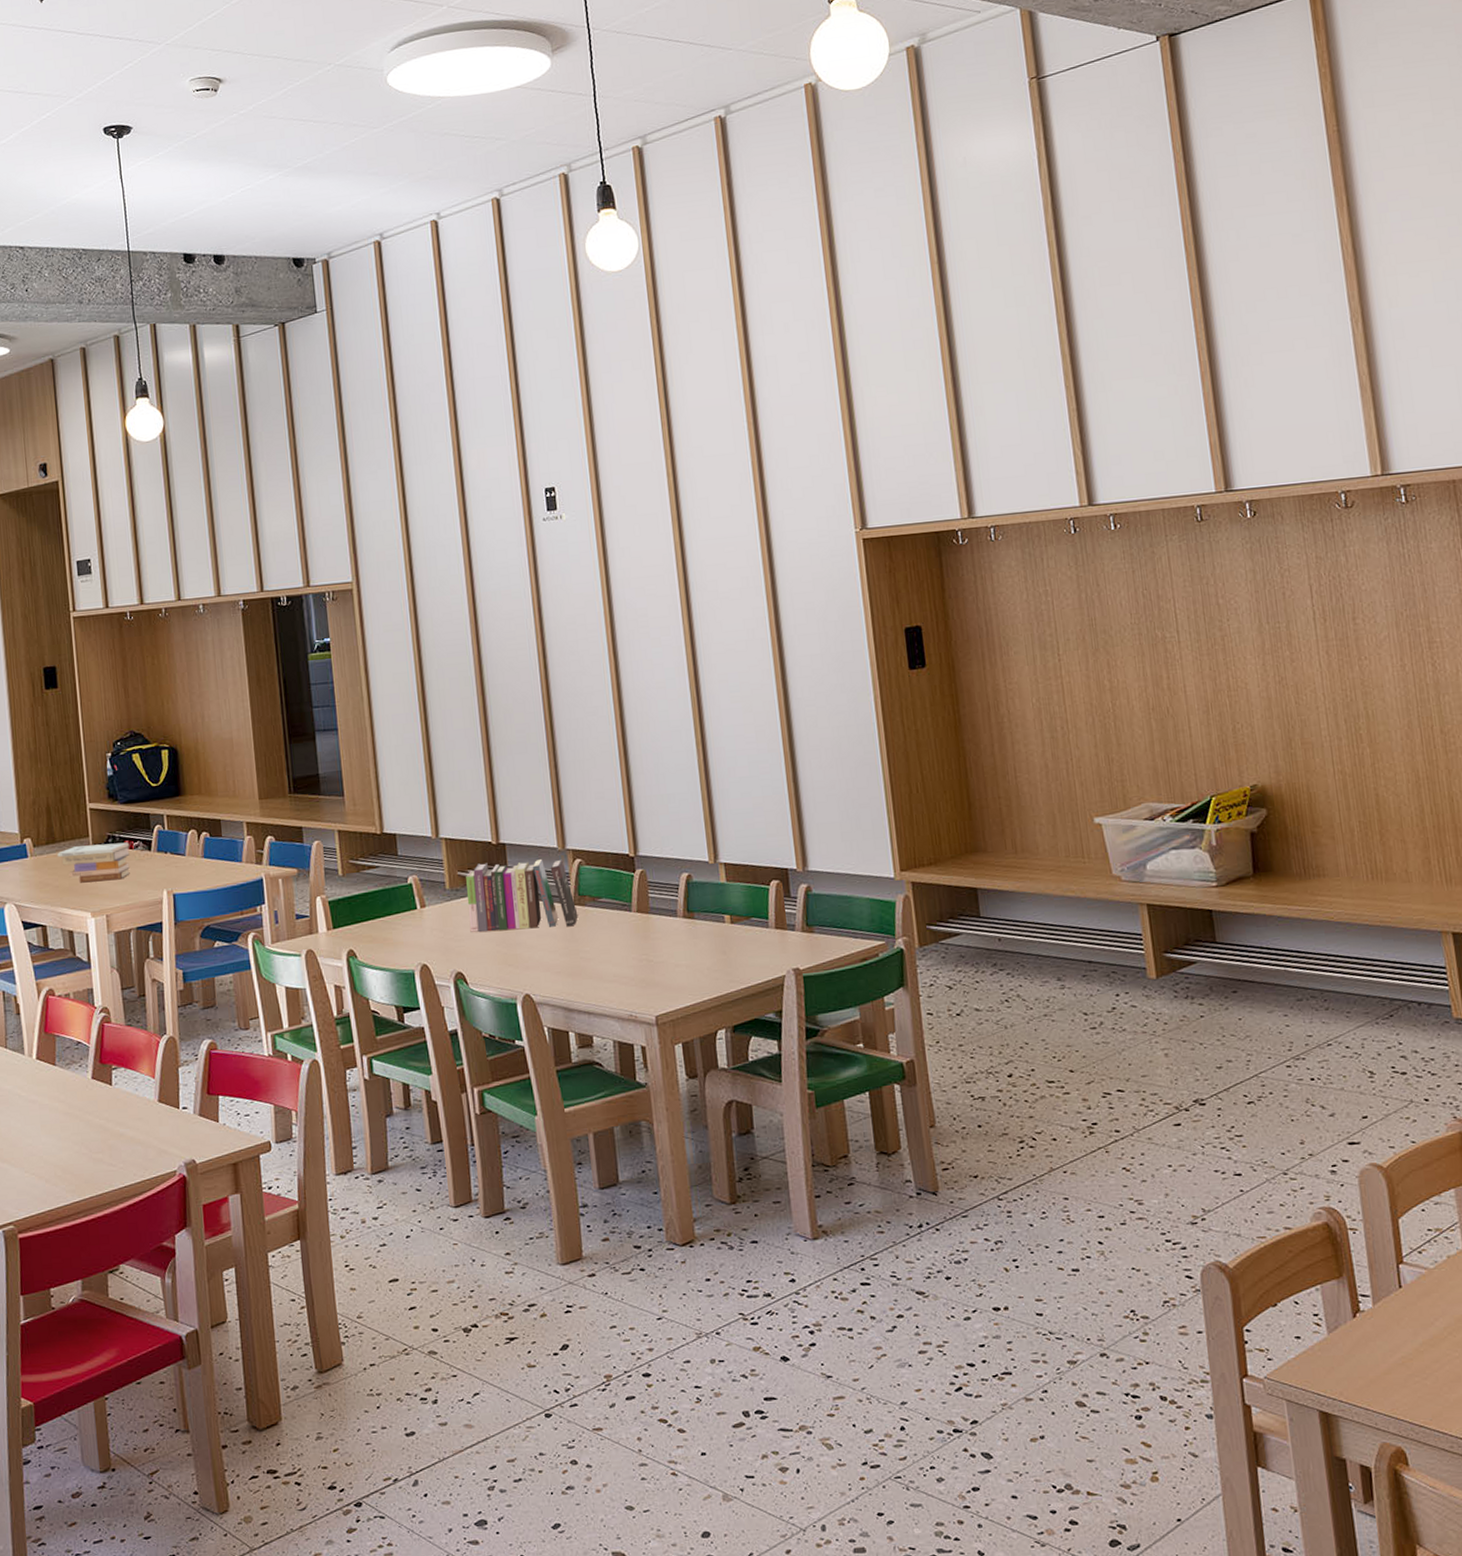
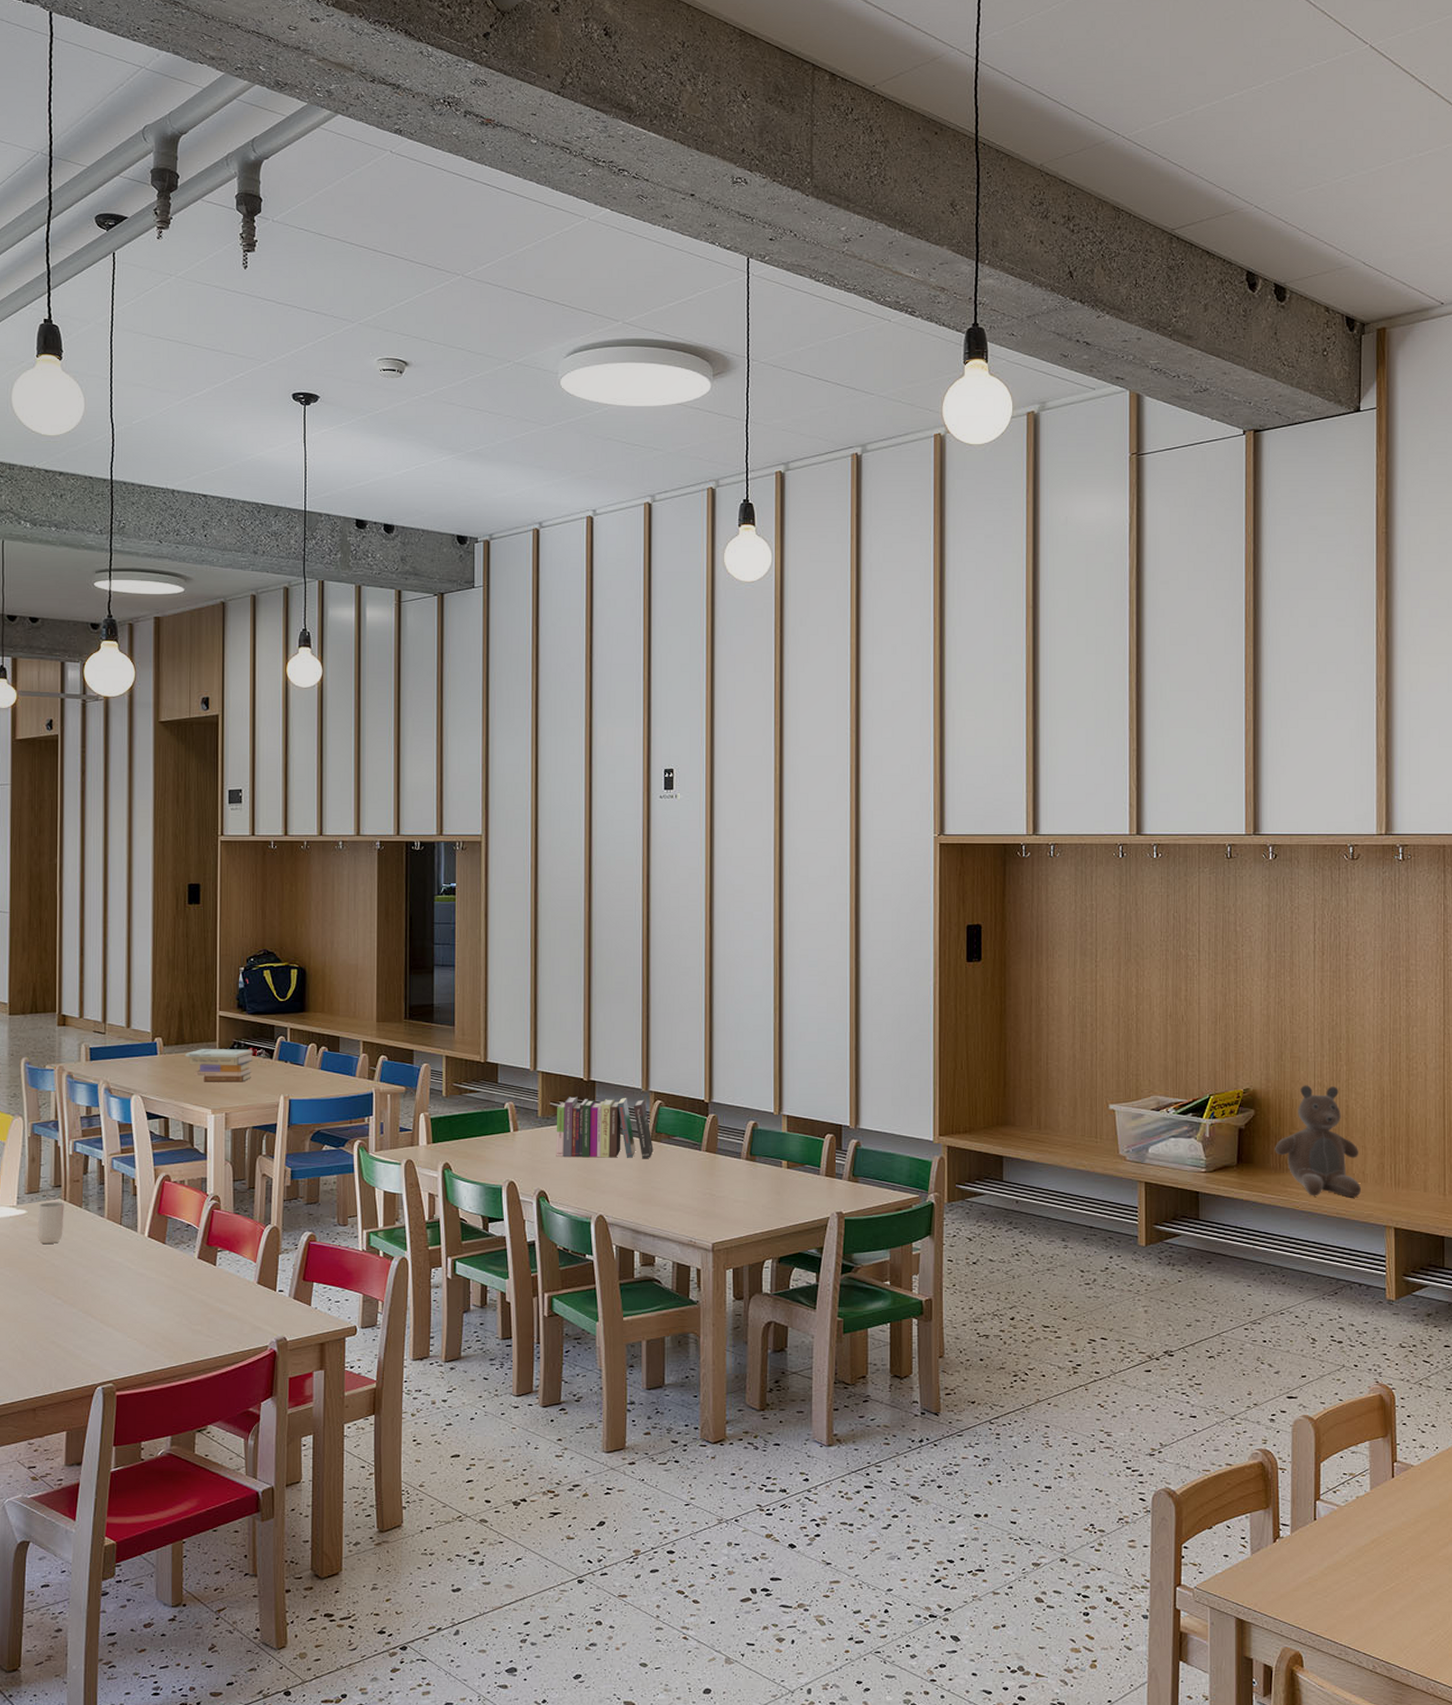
stuffed animal: none [1296,773,1406,904] -> present [1275,1085,1361,1198]

